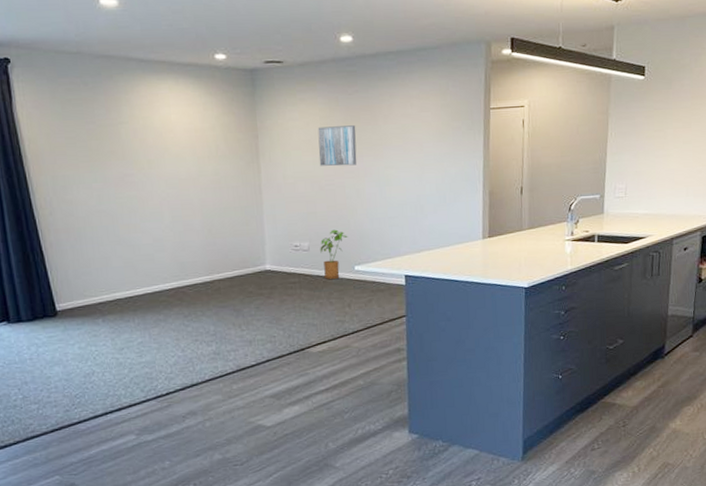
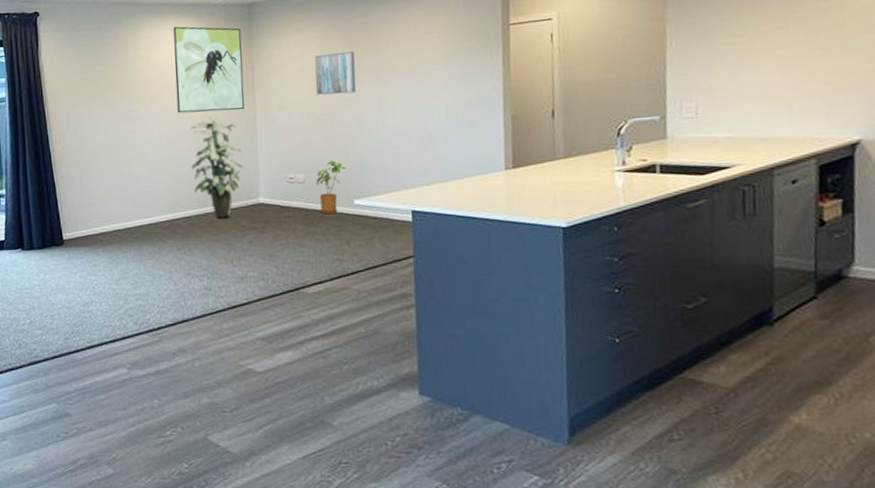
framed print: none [171,87,249,180] -> present [173,26,245,114]
indoor plant: none [194,184,250,285] -> present [191,116,244,218]

